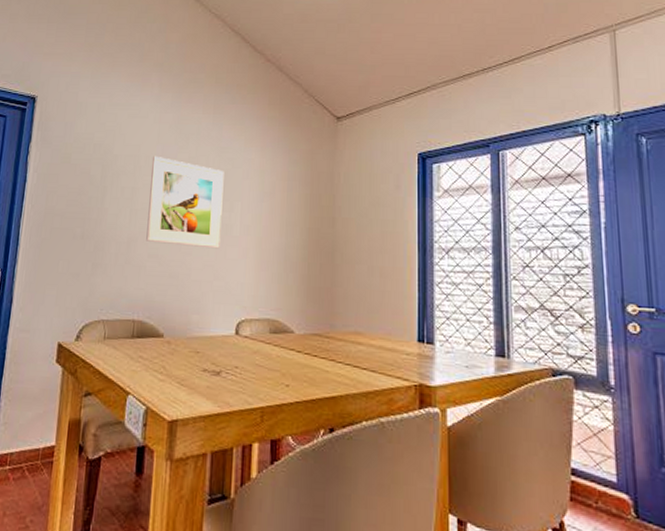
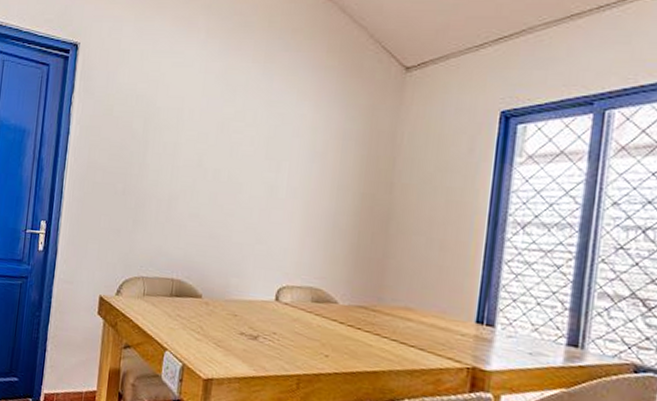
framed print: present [146,155,224,249] -> none [187,109,273,212]

